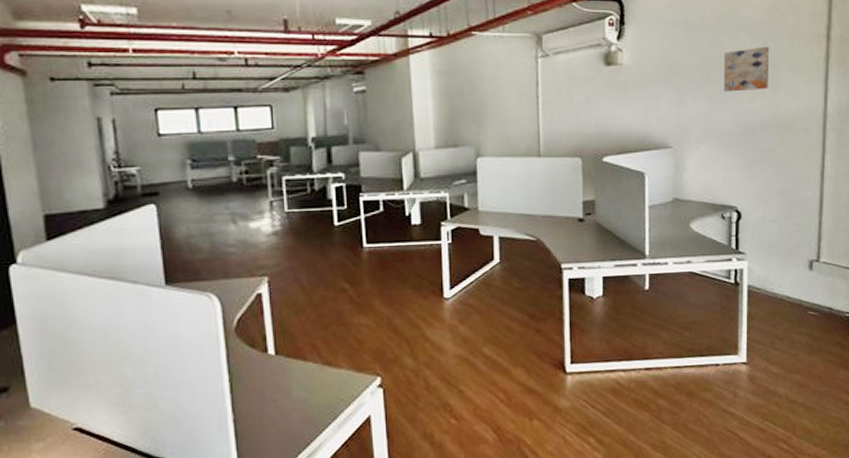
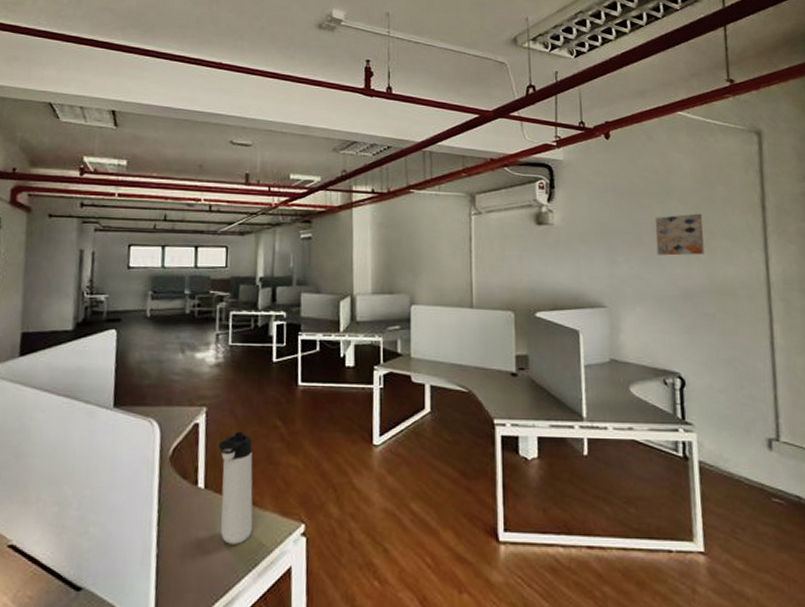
thermos bottle: none [284,297,329,403] -> present [217,432,253,544]

